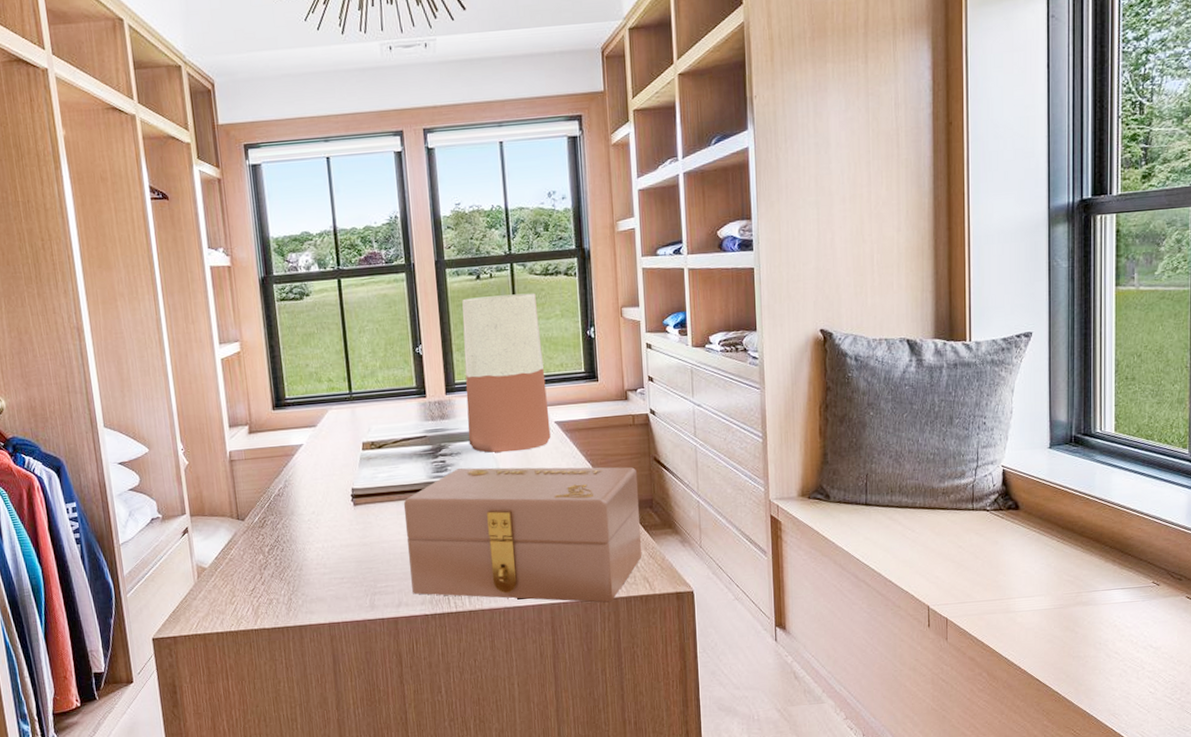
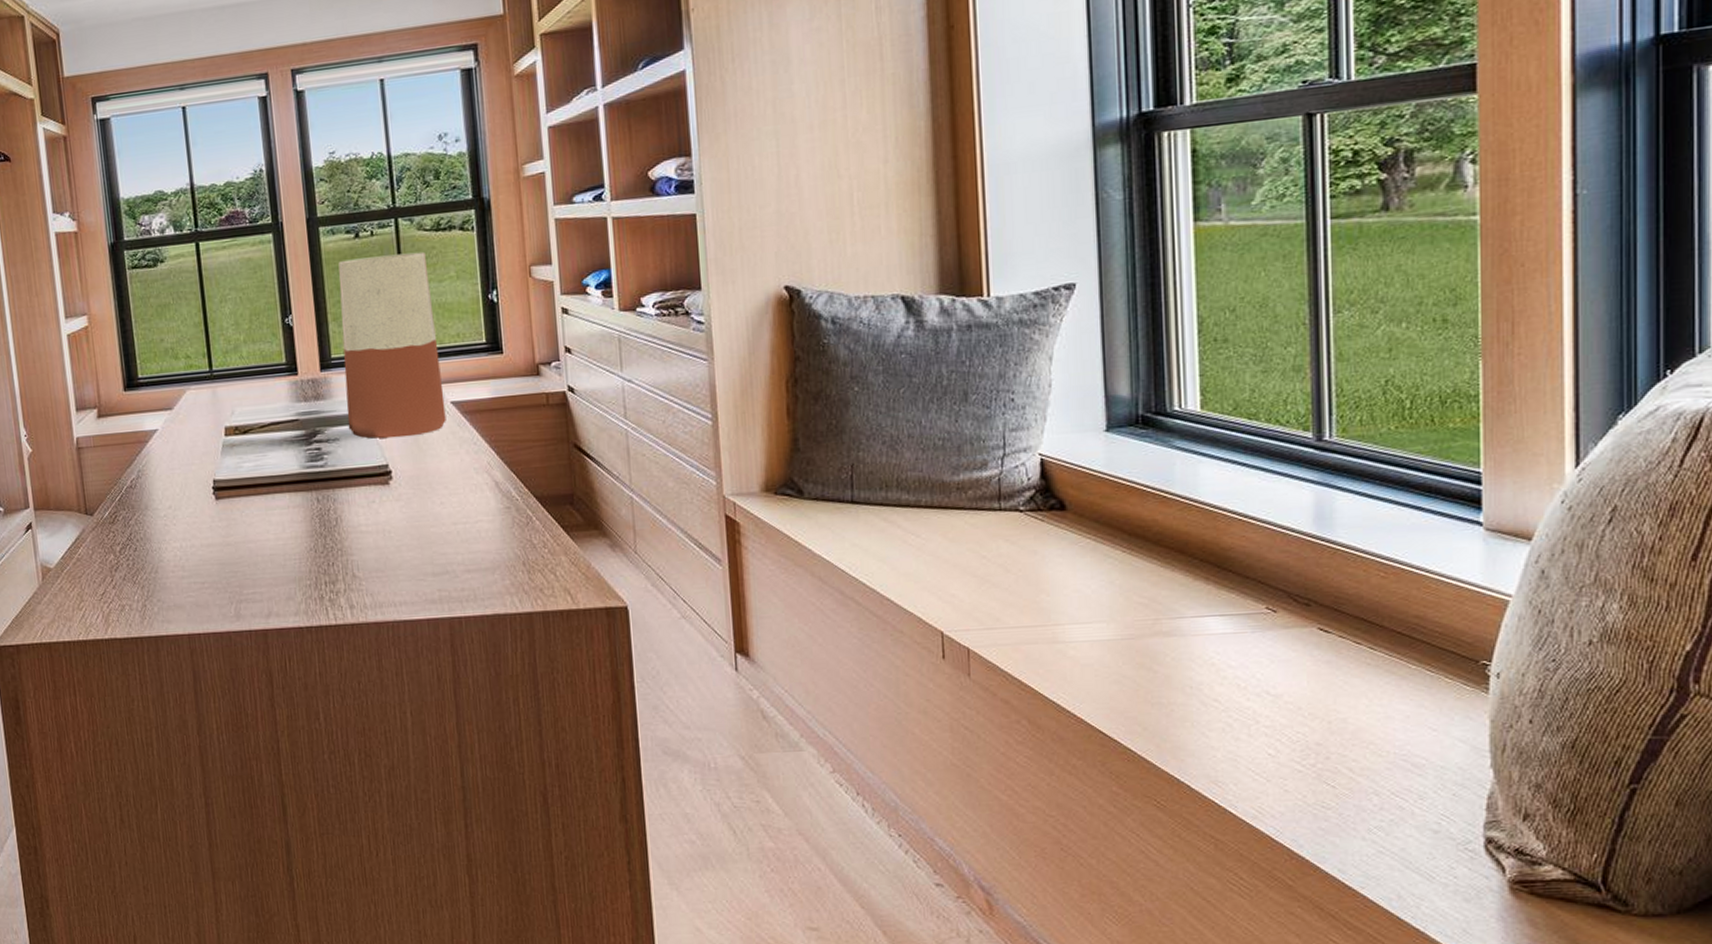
jewelry box: present [403,467,641,603] -> none [272,455,561,618]

